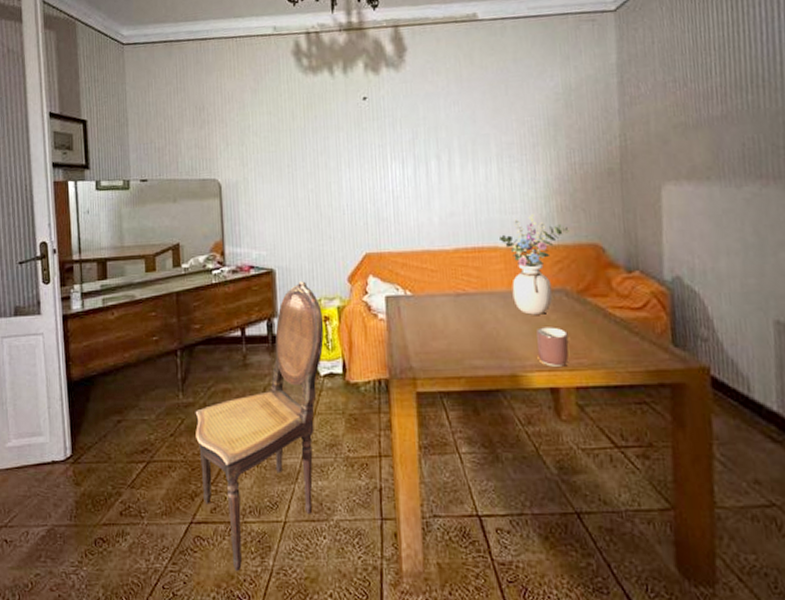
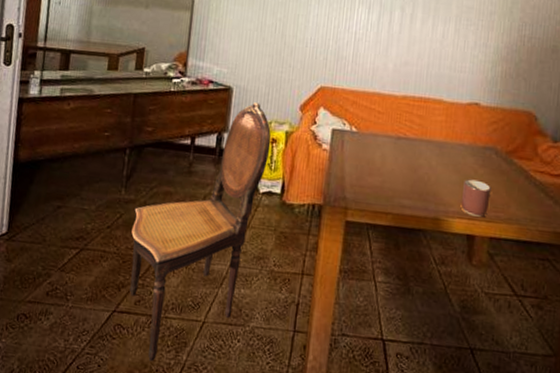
bouquet: present [498,214,570,315] -> none [444,75,509,168]

